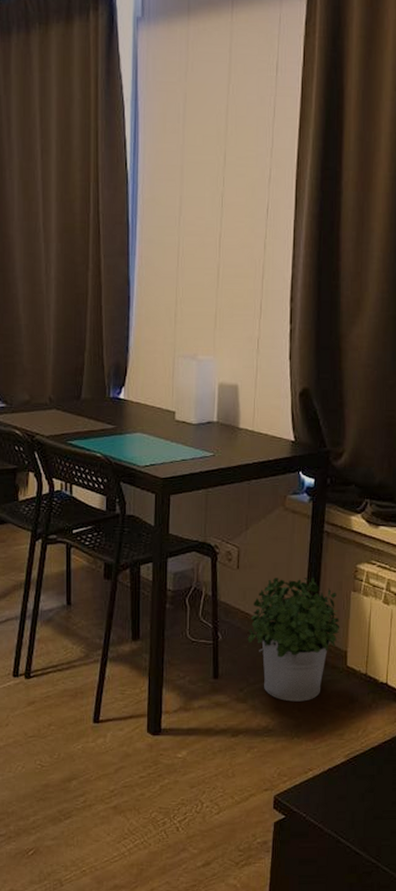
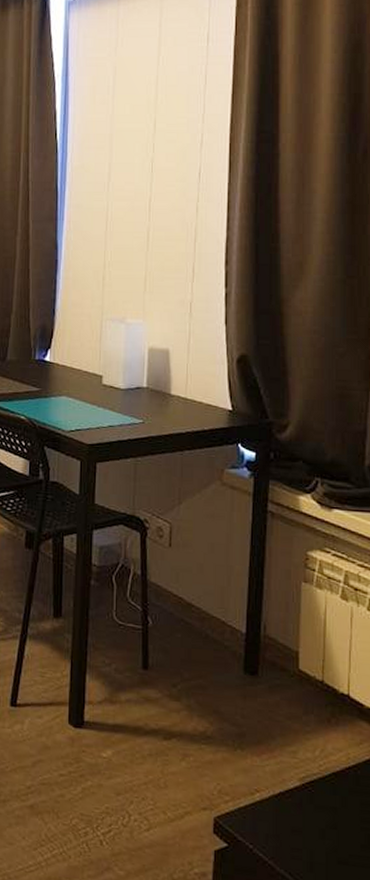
potted plant: present [247,577,340,702] -> none [181,560,290,707]

